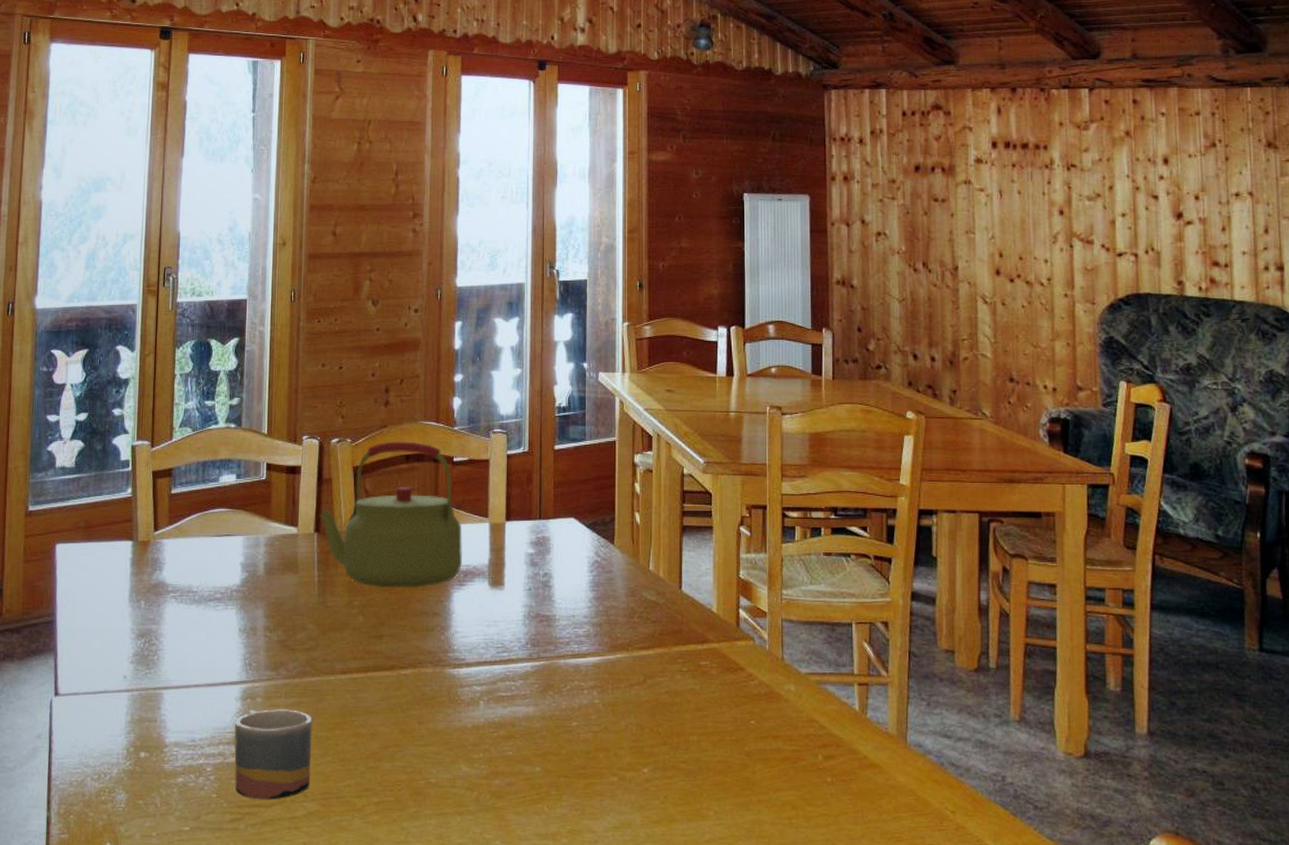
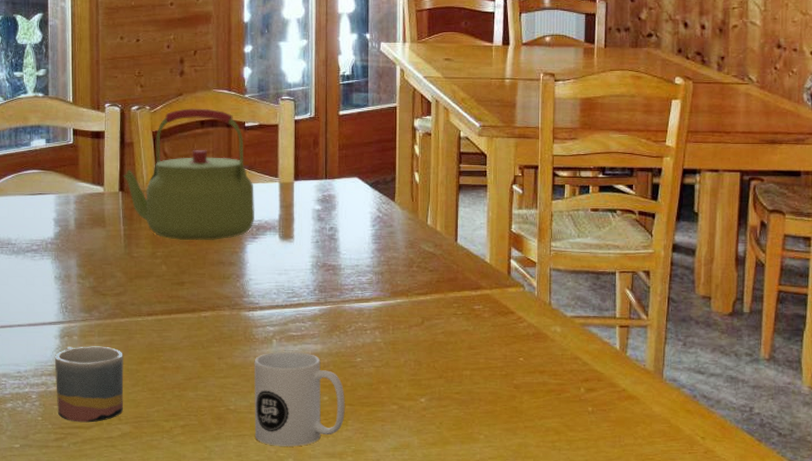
mug: none [457,714,559,827] -> present [254,351,345,447]

